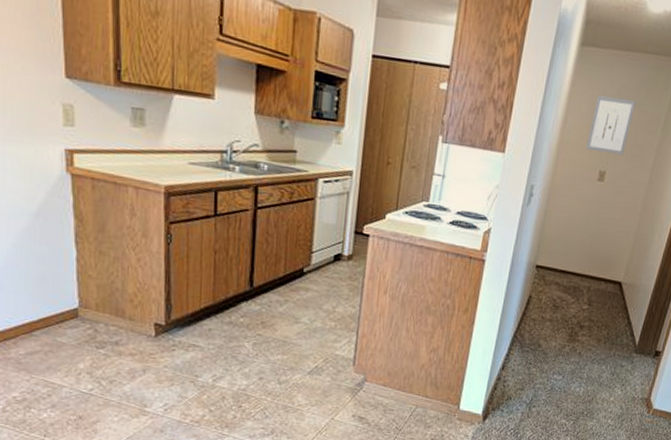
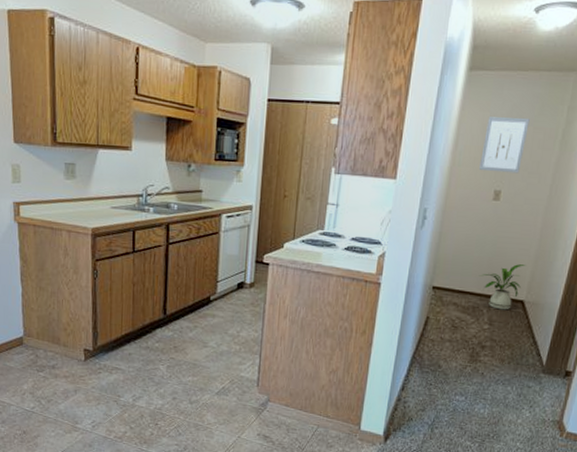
house plant: none [580,246,625,291] -> present [478,264,526,310]

